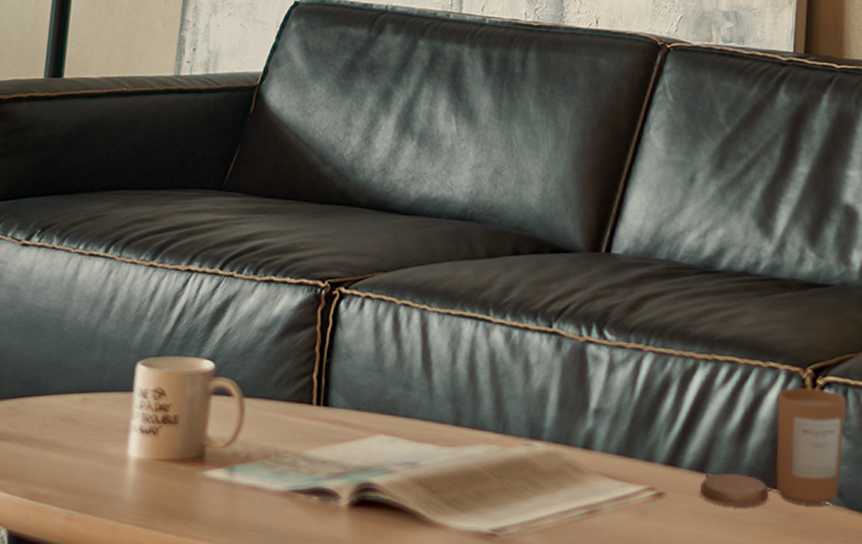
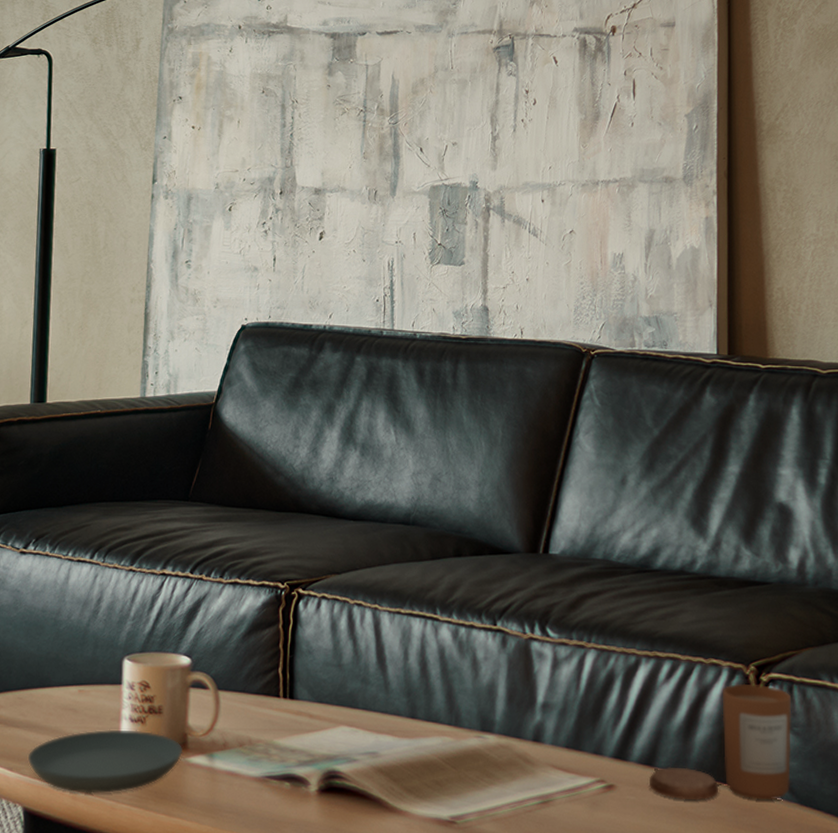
saucer: none [16,441,200,513] -> present [27,729,183,794]

